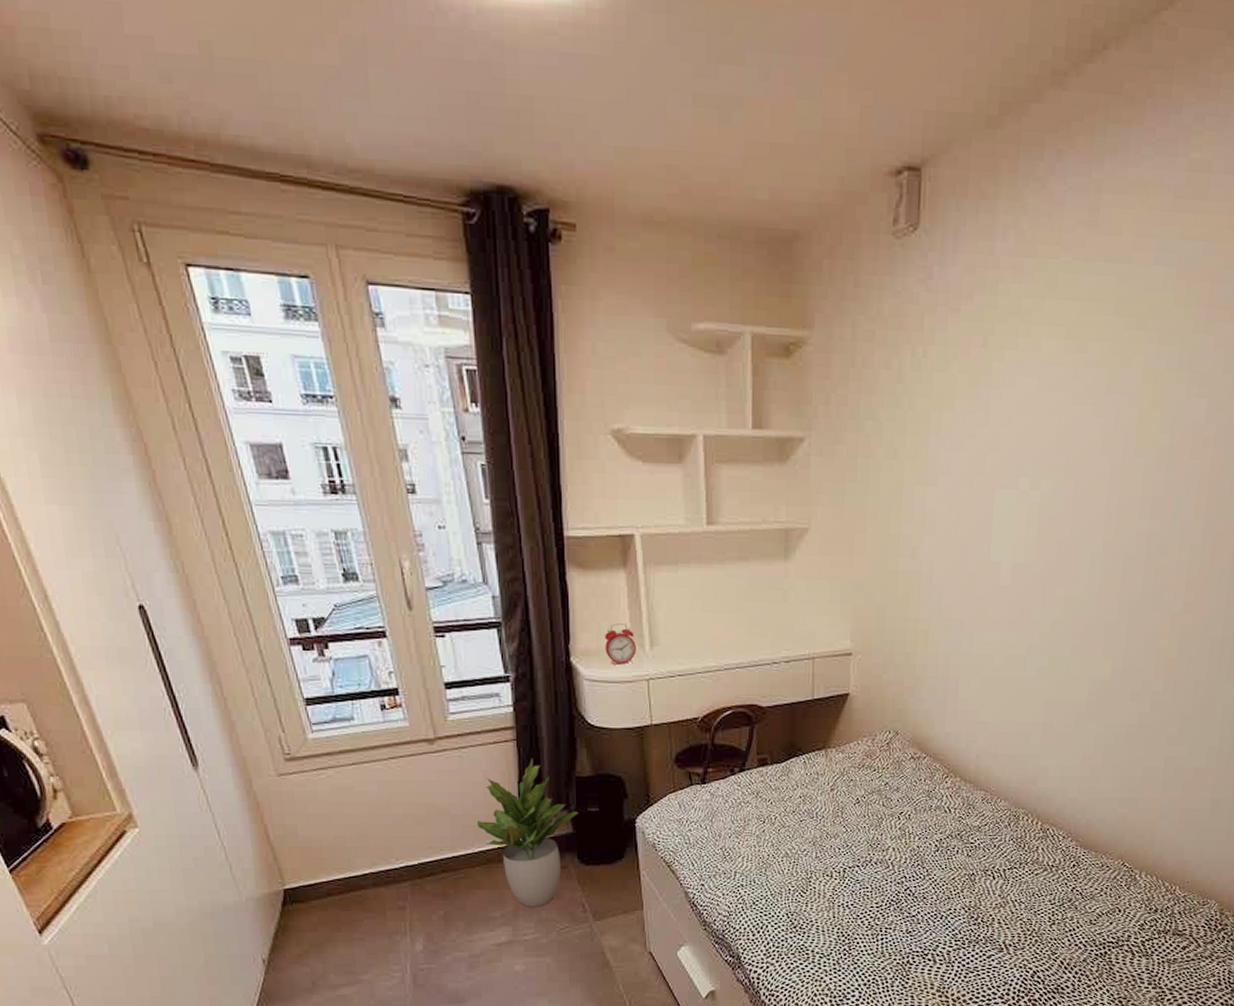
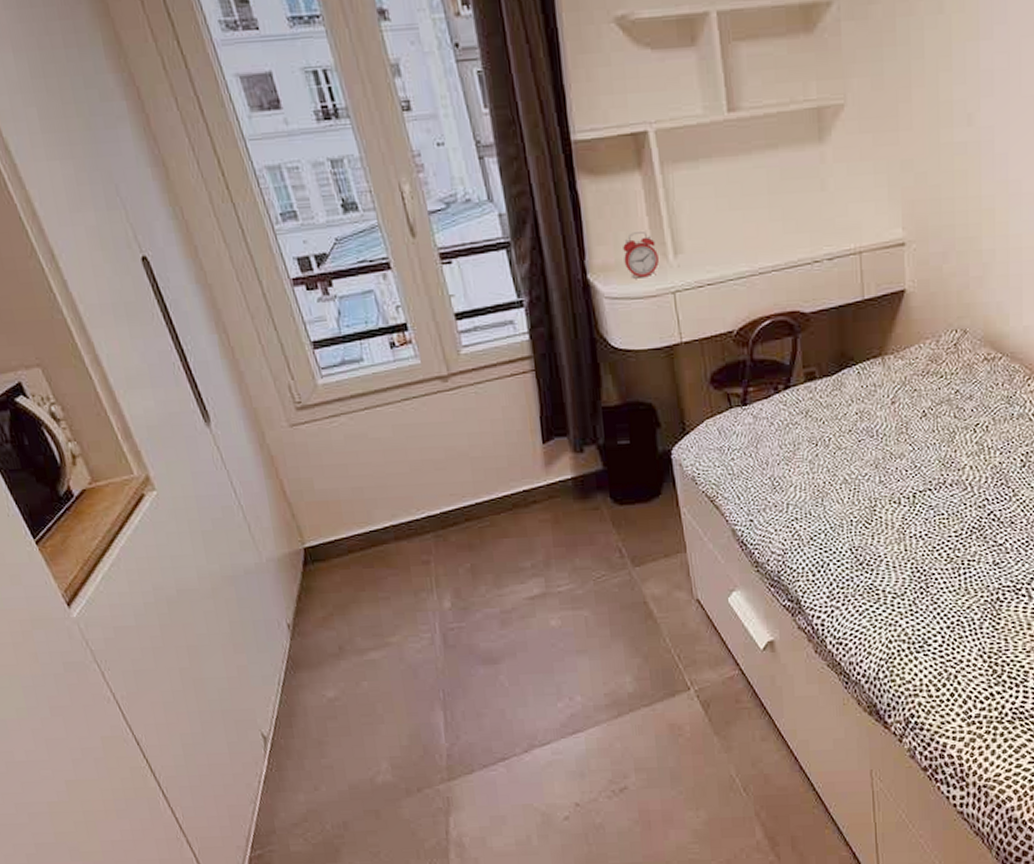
potted plant: present [478,758,579,907] -> none [499,389,608,555]

